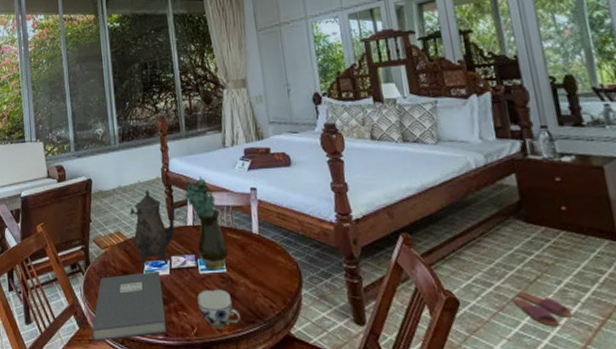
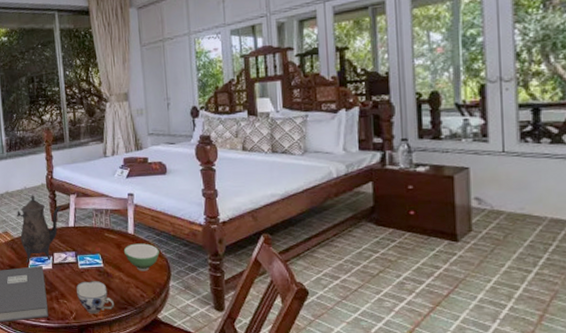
vase: present [184,176,229,271] -> none [67,183,106,266]
bowl: none [248,244,289,277] -> present [123,243,160,271]
slippers: present [512,291,573,327] -> none [355,283,407,313]

